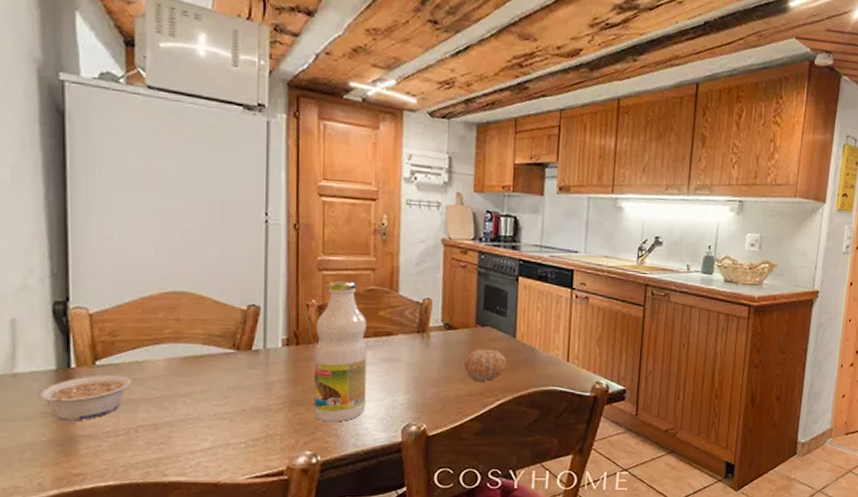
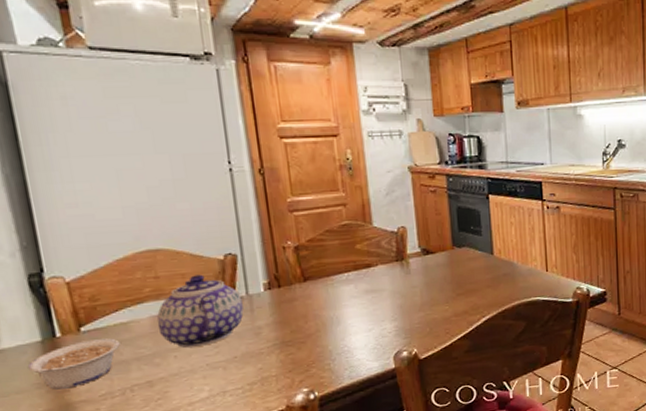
teapot: none [171,322,259,396] -> present [156,274,244,349]
bottle: present [314,281,367,423] -> none [294,219,355,359]
fruit: present [464,348,507,383] -> none [446,268,488,302]

